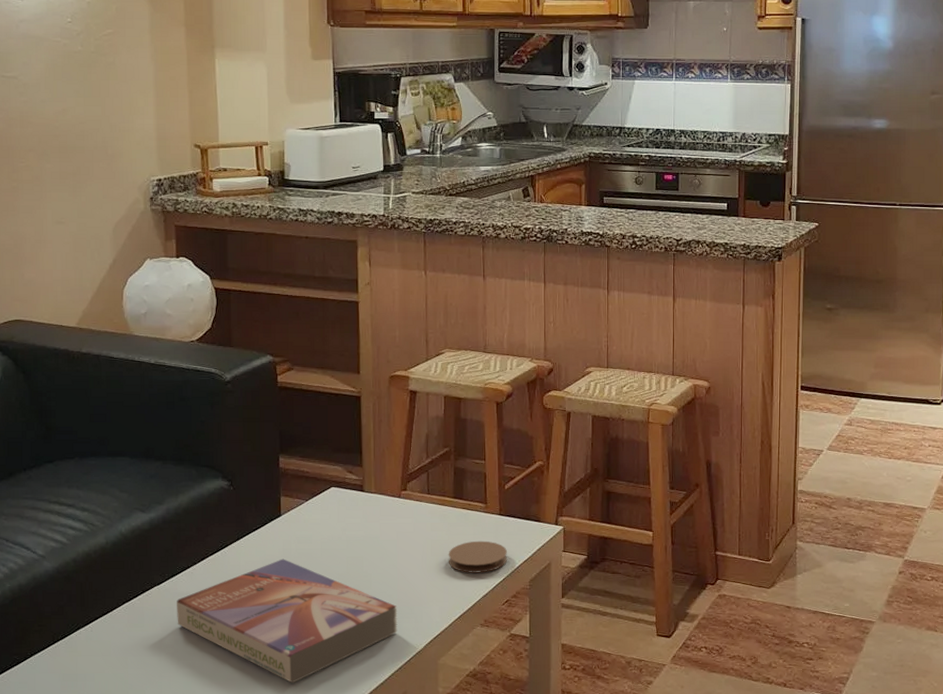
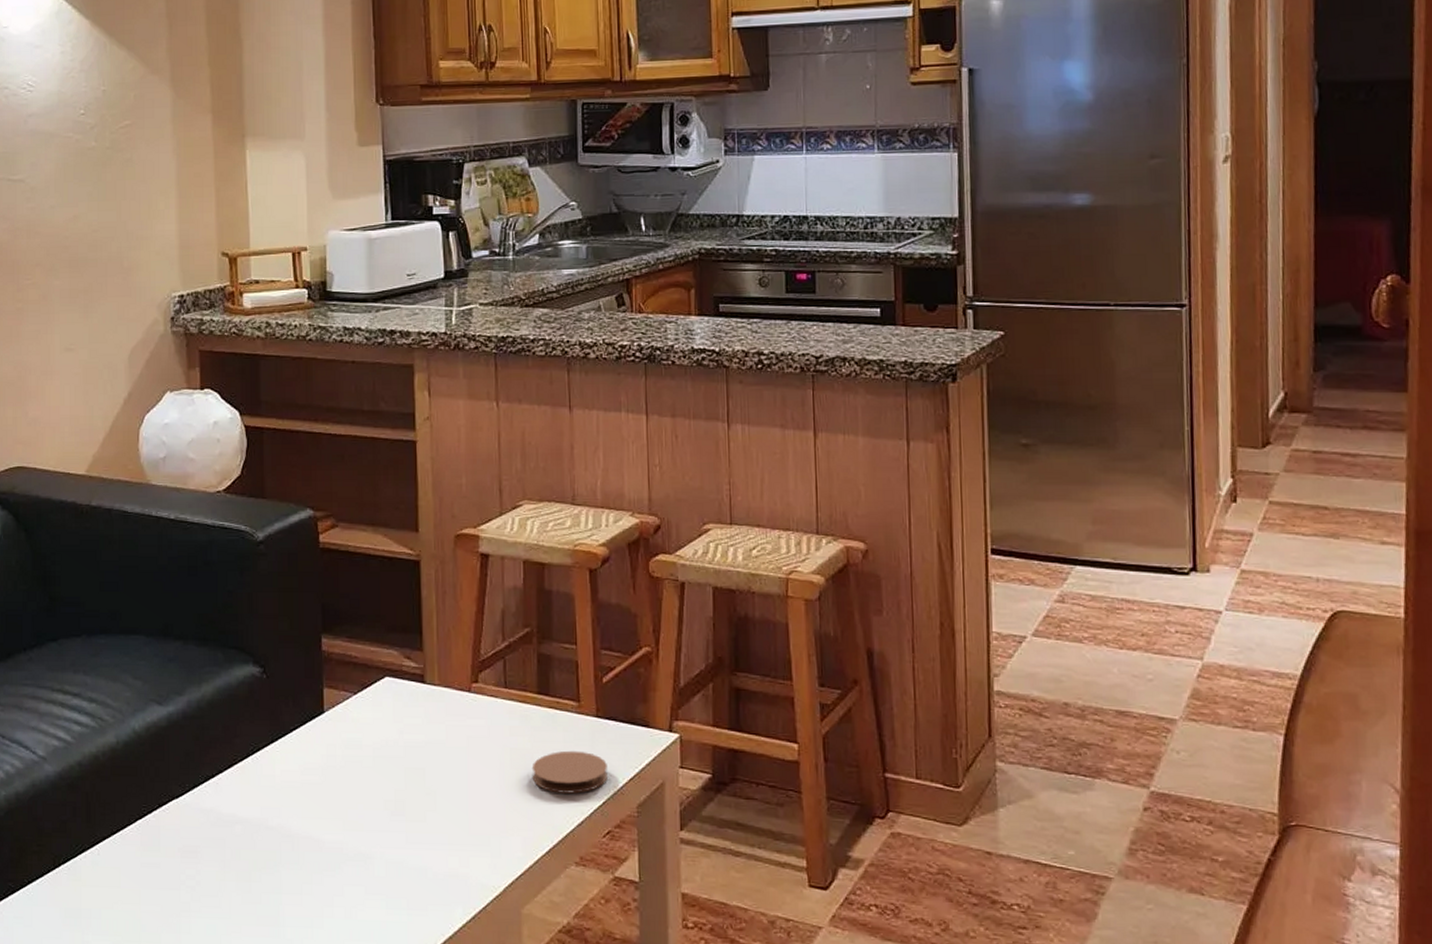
textbook: present [177,559,398,683] -> none [199,768,470,932]

